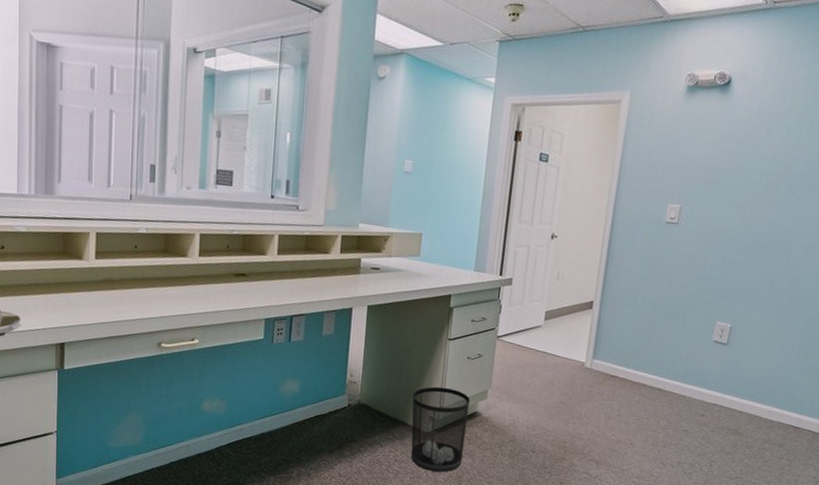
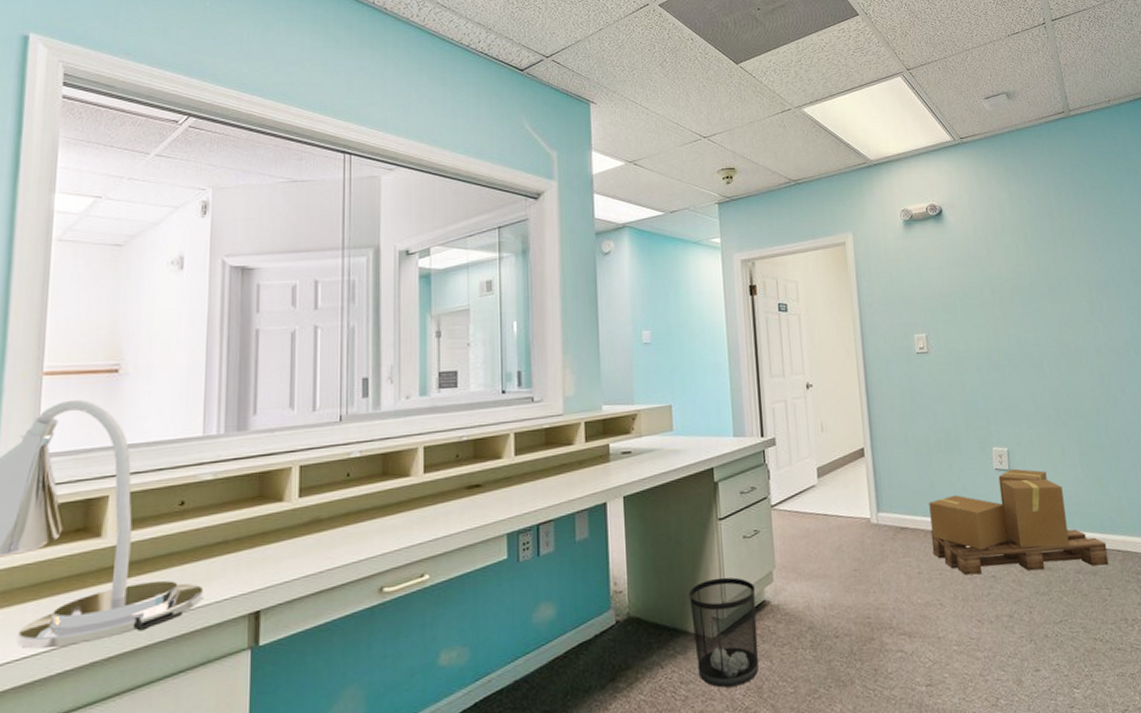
cardboard boxes: none [635,343,801,442] -> present [929,468,1109,576]

